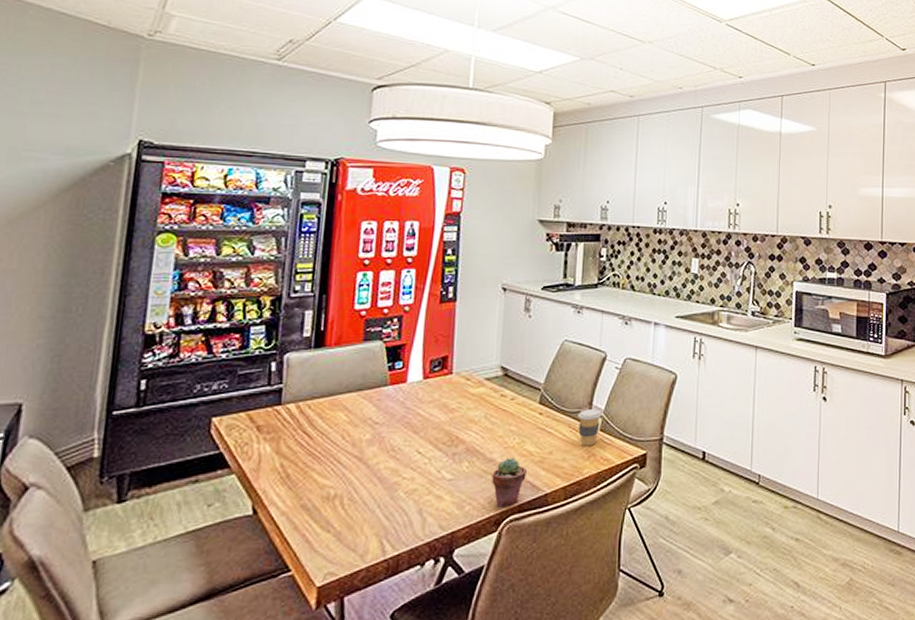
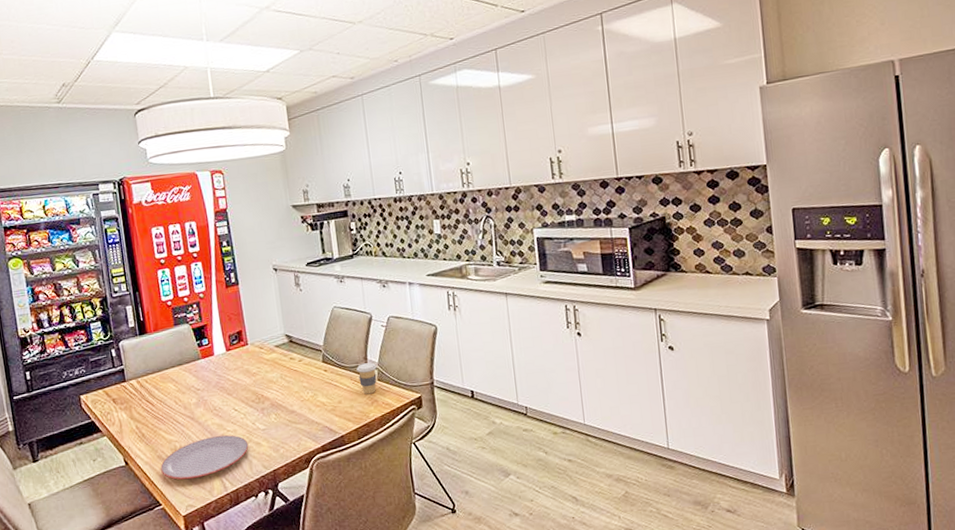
plate: none [301,483,427,539] -> present [161,435,249,480]
potted succulent: present [491,458,527,507] -> none [296,409,324,449]

